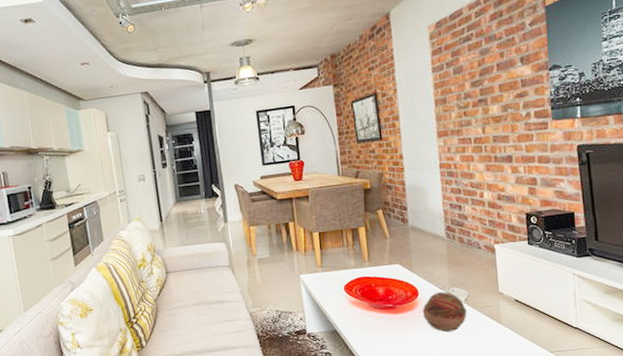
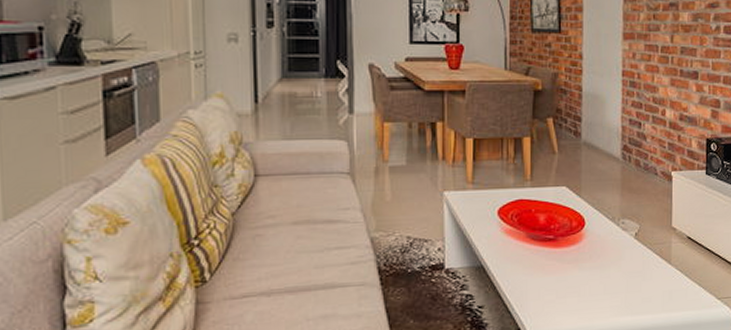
decorative ball: present [419,291,467,332] -> none [584,222,636,273]

